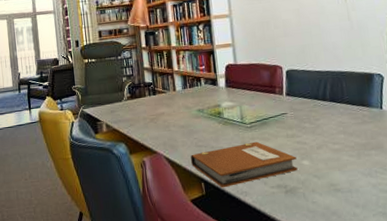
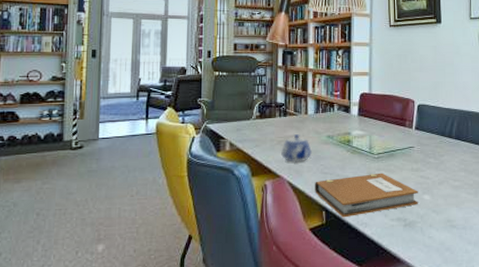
teapot: none [154,111,184,139] -> present [280,134,312,163]

